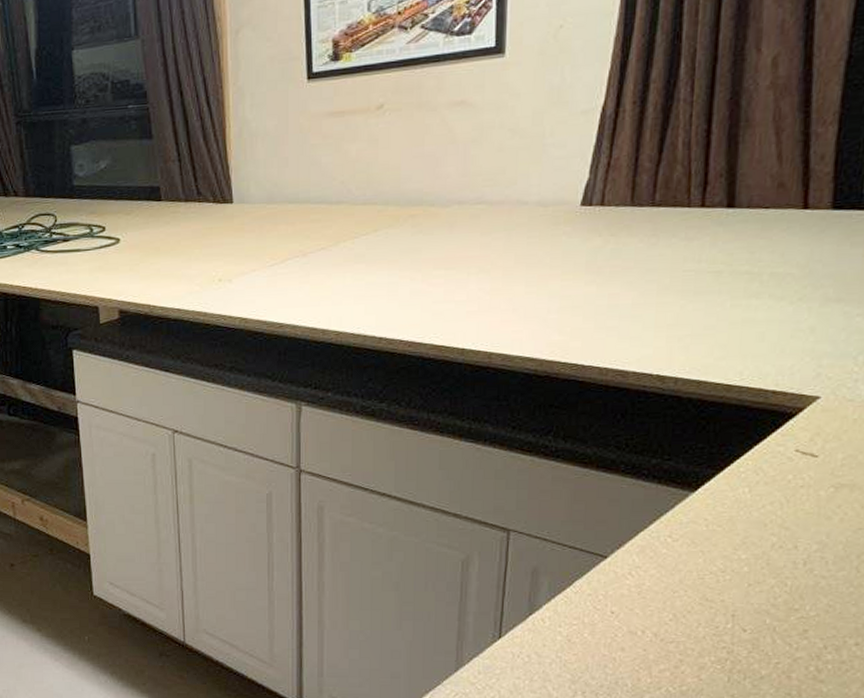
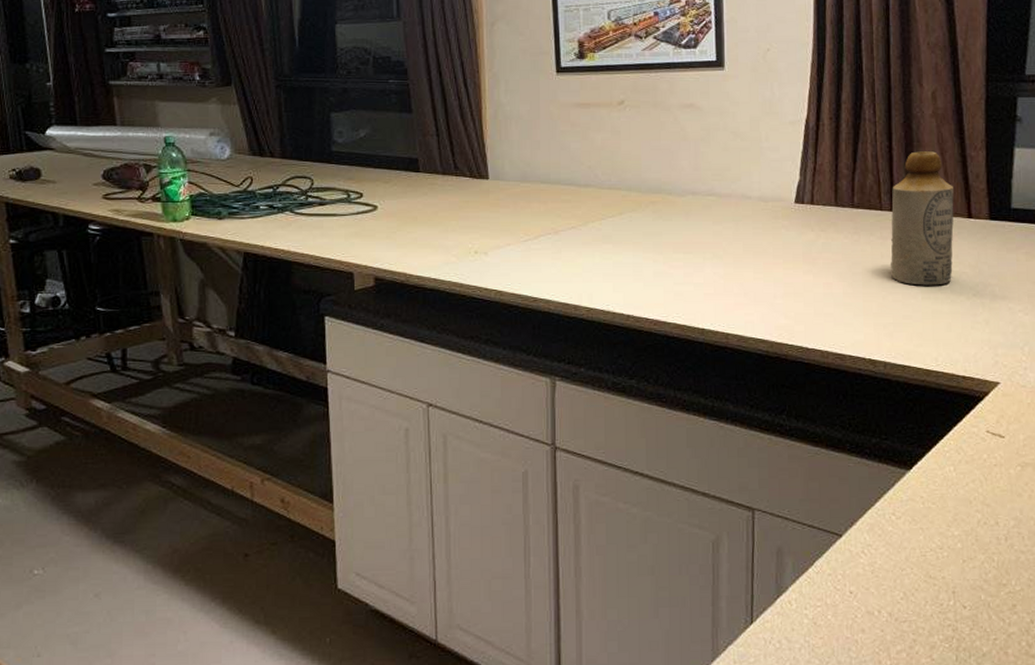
bottle: none [694,131,788,292] -> present [891,151,954,286]

